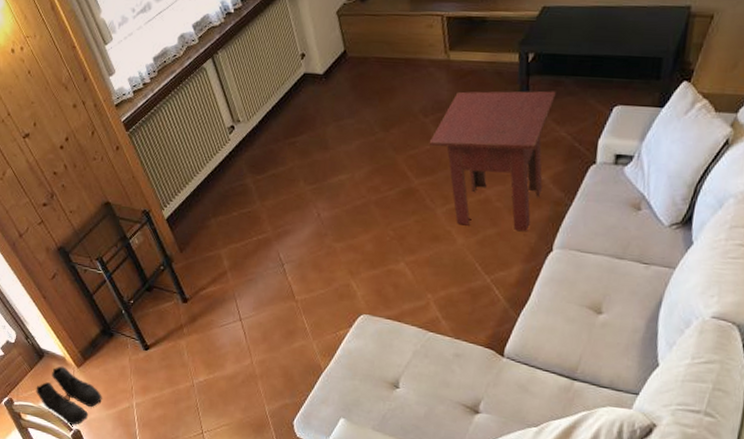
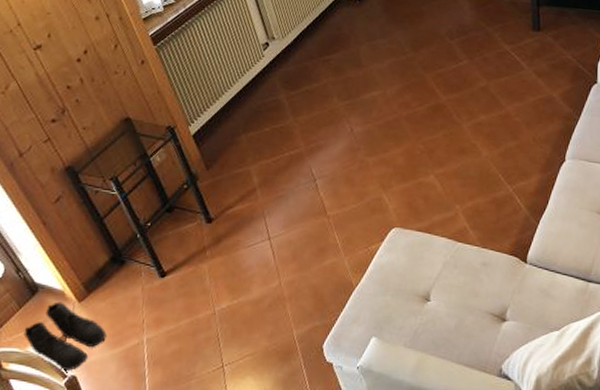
side table: present [428,91,556,231] -> none [454,18,562,143]

